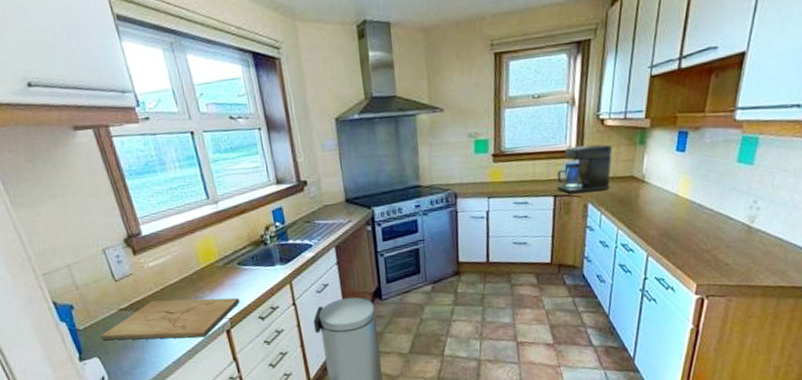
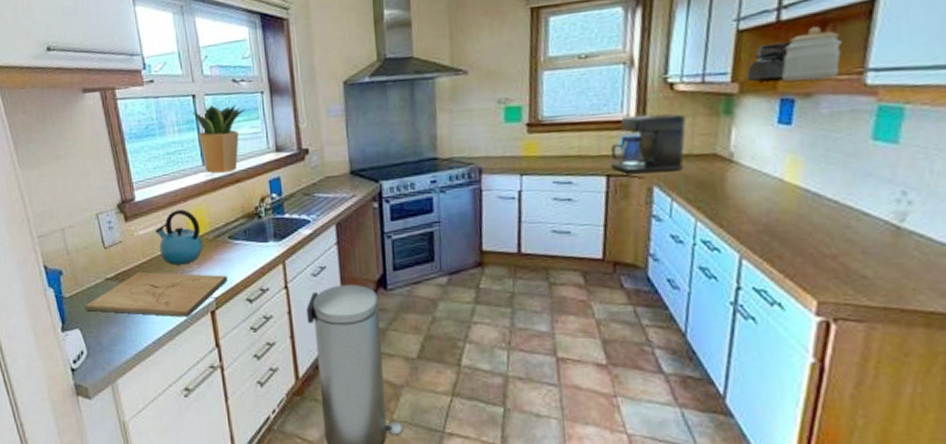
kettle: none [165,240,214,292] -> present [155,209,203,265]
potted plant: none [189,141,247,207] -> present [189,105,248,174]
jar: none [656,86,688,119] -> present [746,42,792,83]
jar: none [680,74,722,119] -> present [782,27,842,83]

